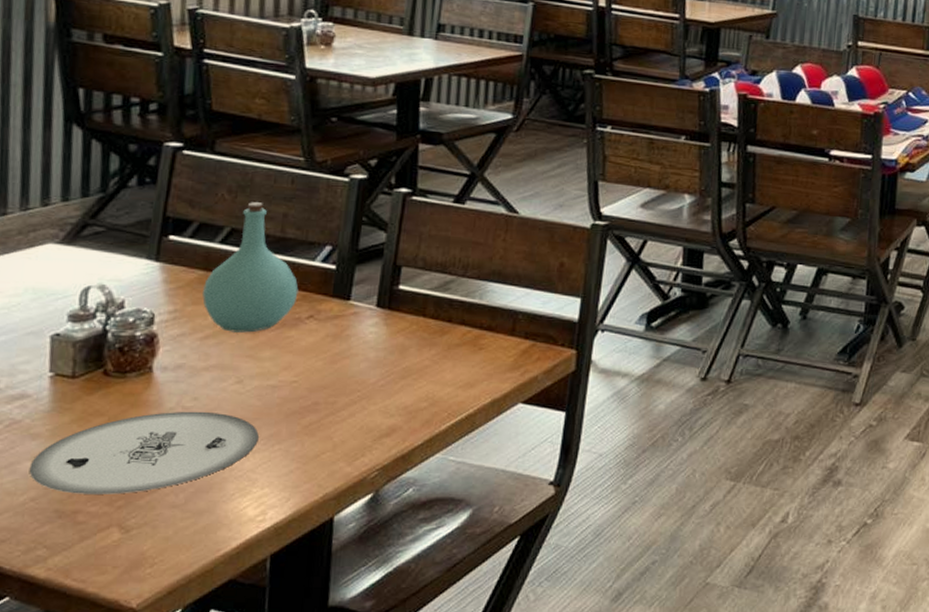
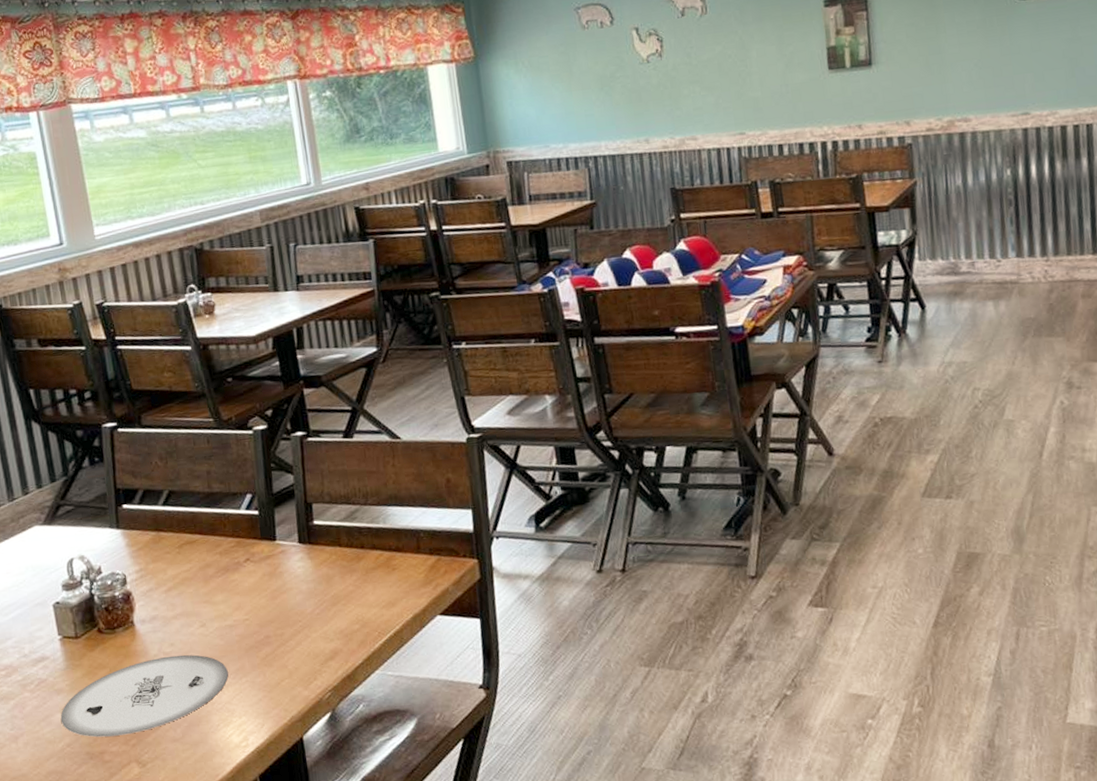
bottle: present [202,202,299,333] -> none [158,464,233,583]

